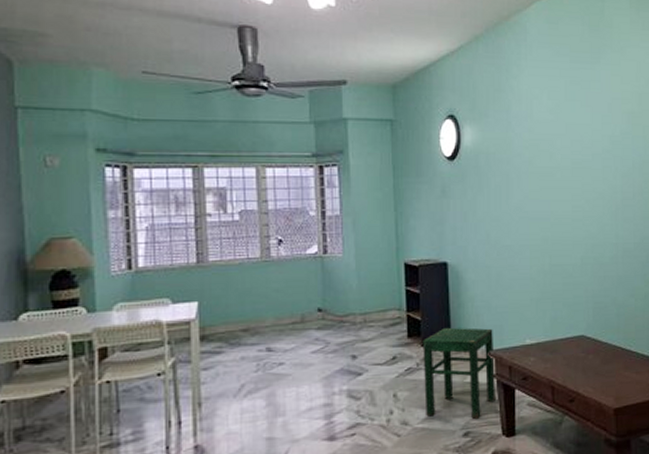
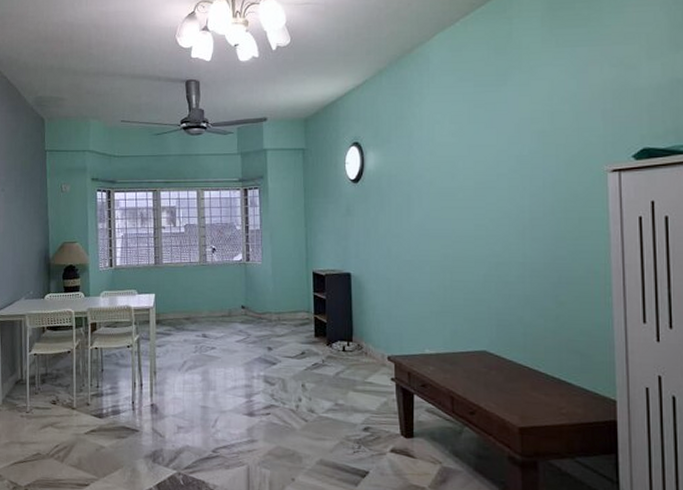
stool: present [423,327,495,419] -> none [328,331,394,416]

